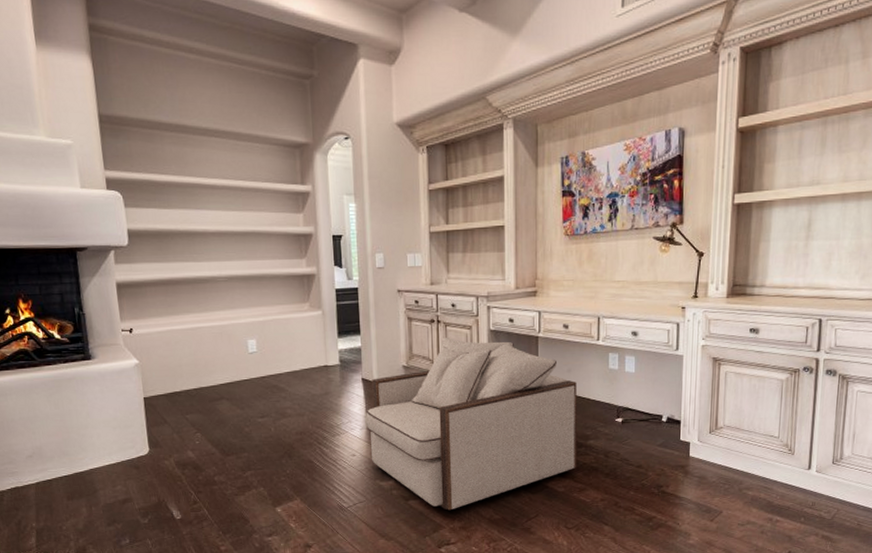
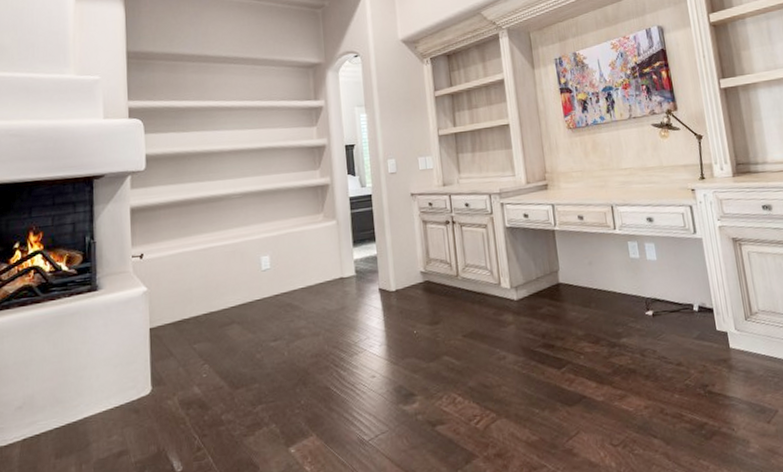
armchair: present [365,338,577,511] -> none [384,237,613,435]

